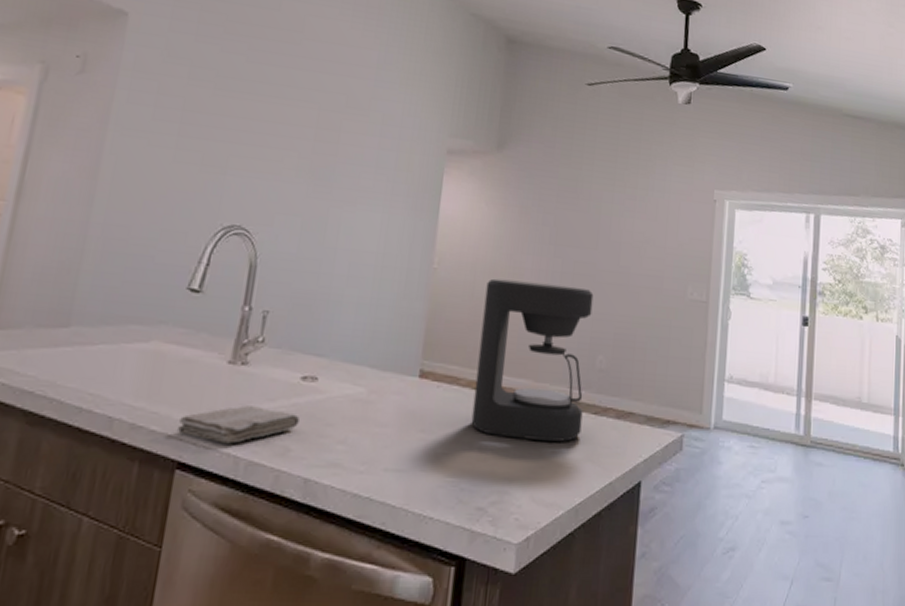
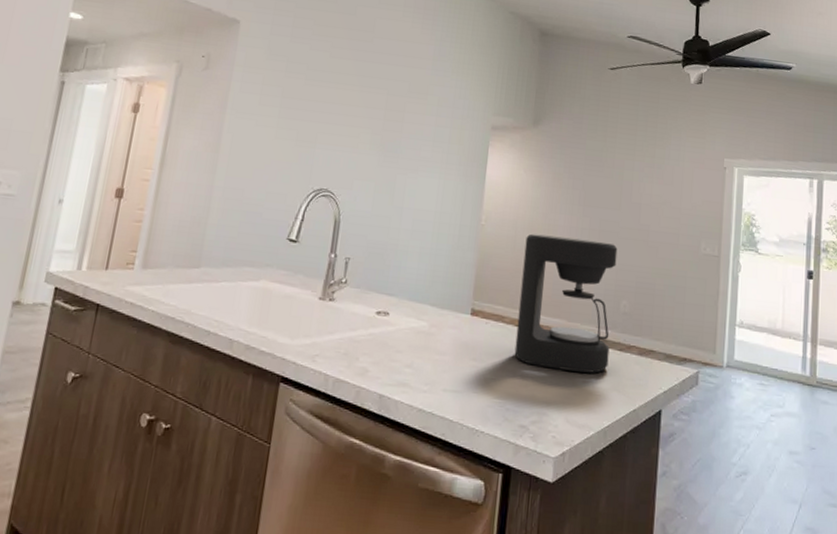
washcloth: present [178,405,300,444] -> none [281,333,375,364]

